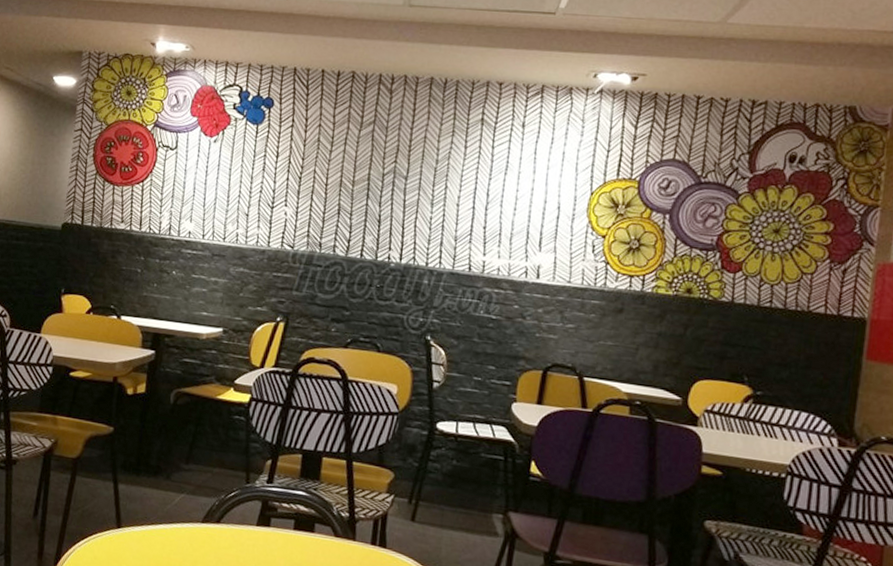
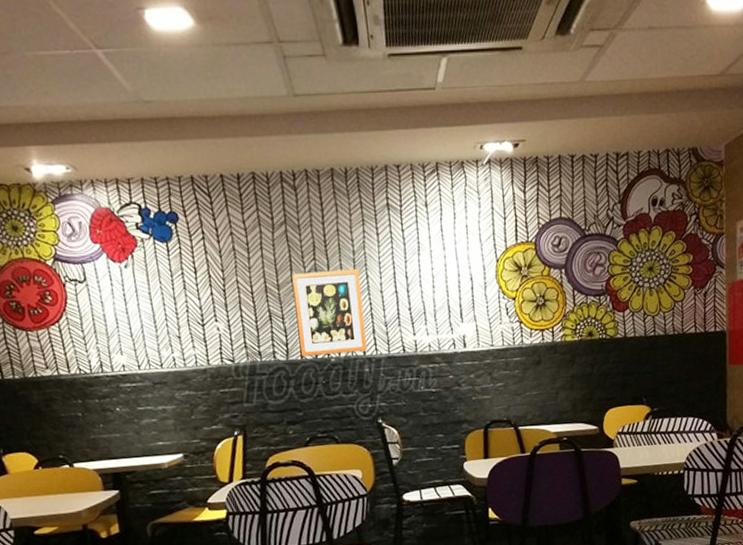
wall art: none [360,172,439,263] -> present [292,268,367,356]

